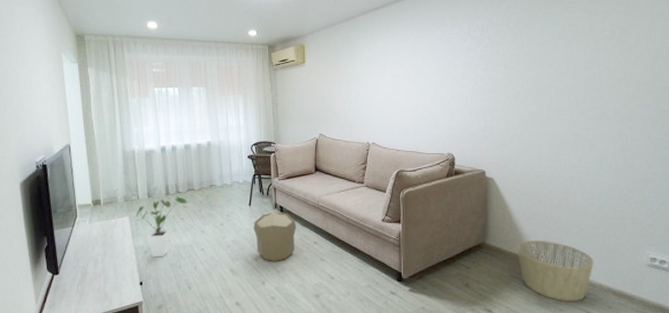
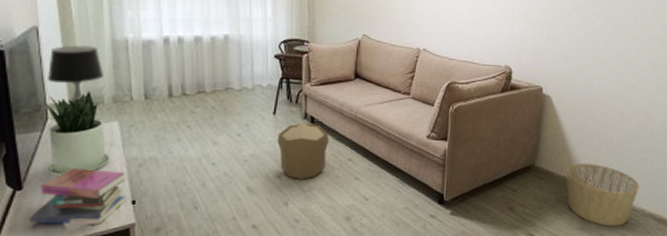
books: none [64,256,136,303] -> present [29,169,127,225]
planter: none [73,193,123,263] -> present [43,91,111,177]
table lamp: none [77,157,117,203] -> present [48,45,103,103]
house plant: present [136,196,188,258] -> none [128,99,196,172]

